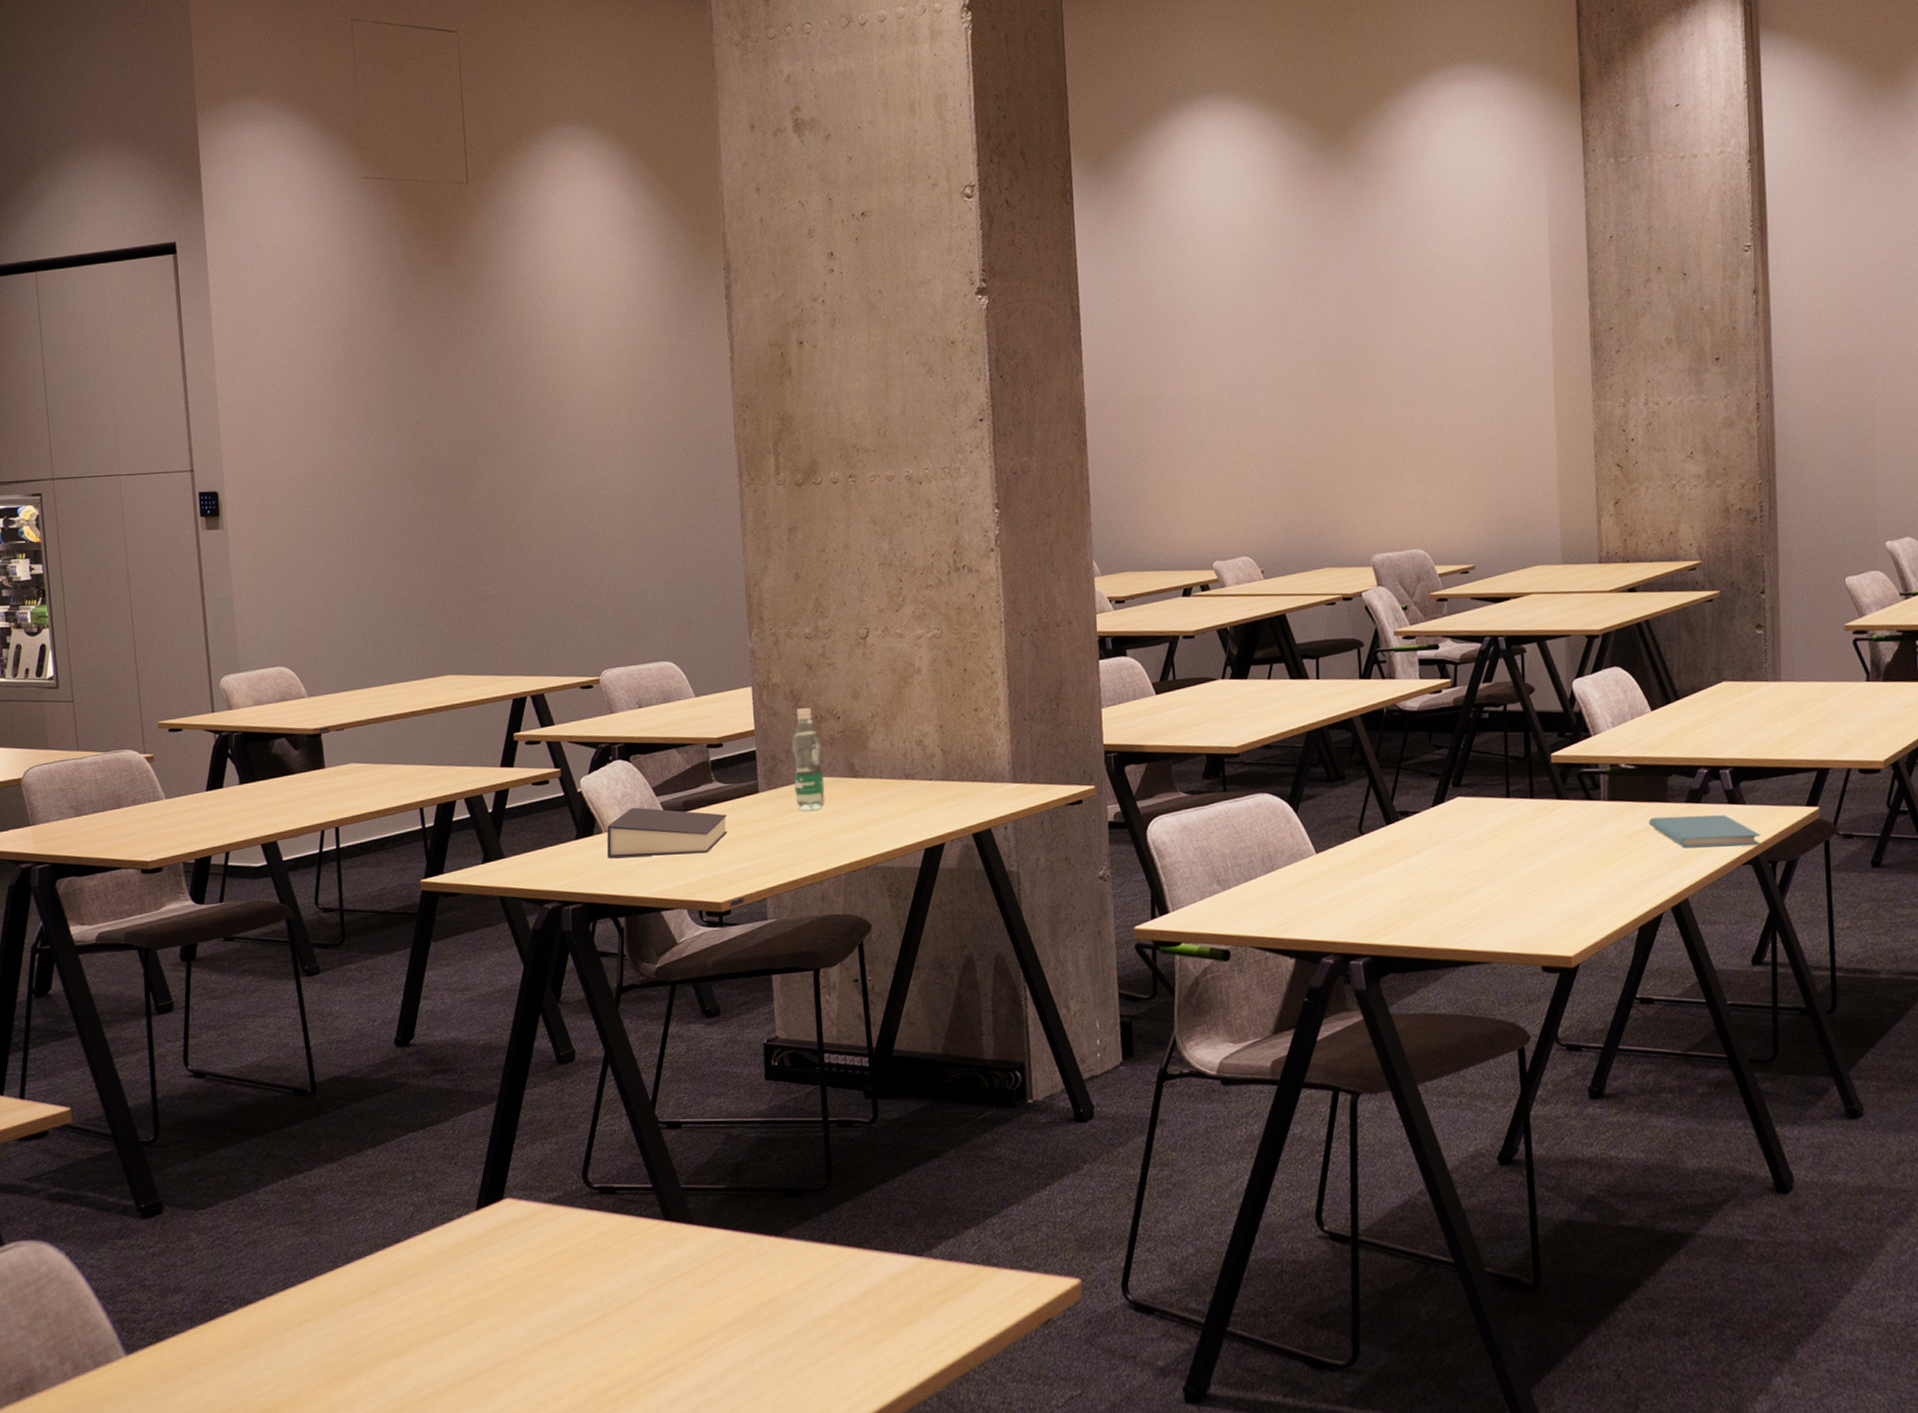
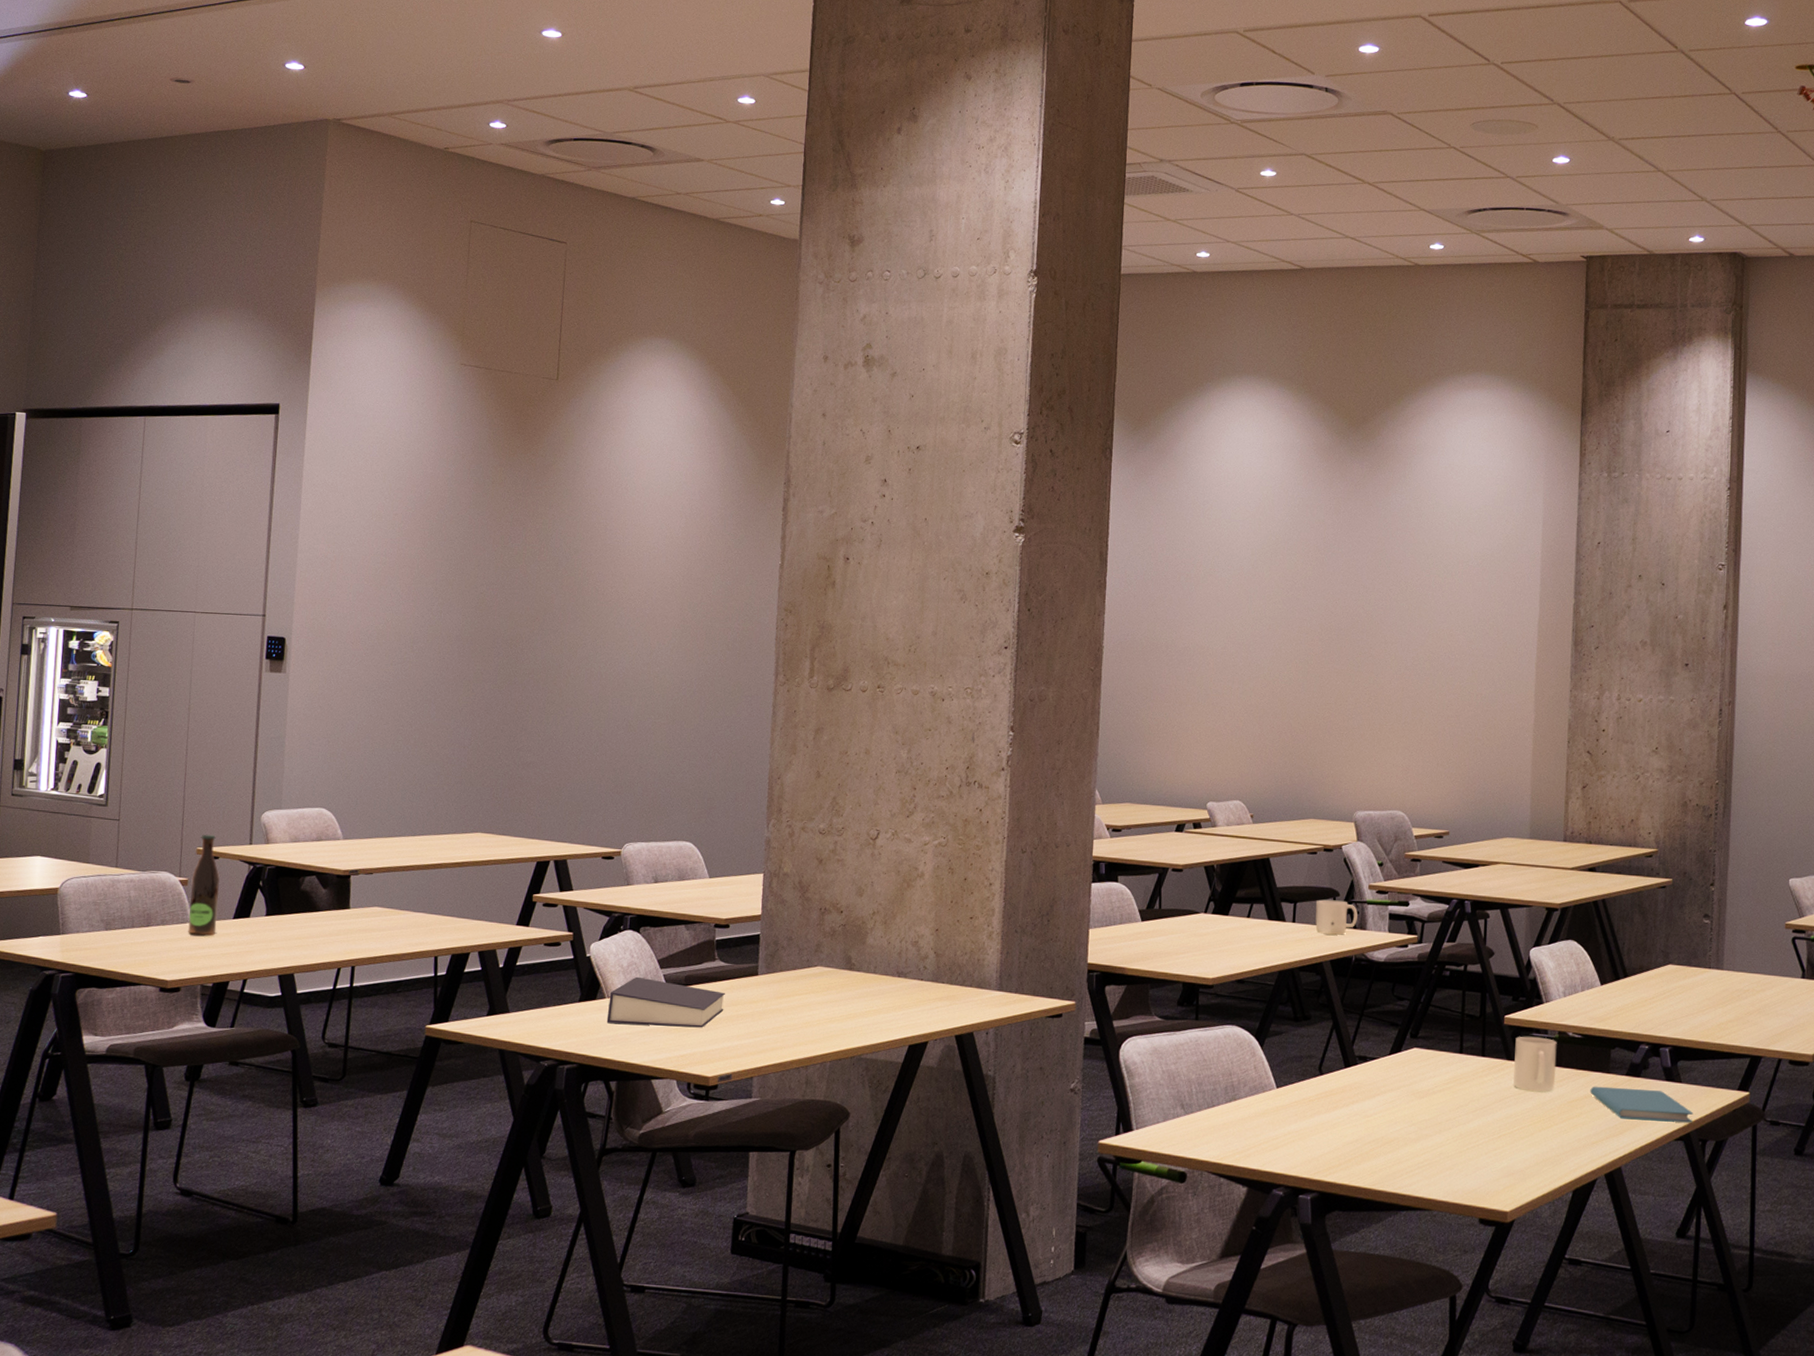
bottle: none [157,706,191,813] -> present [188,834,220,937]
bottle: present [791,707,825,811] -> none [792,898,823,997]
mug: none [1339,650,1385,688] -> present [1315,899,1358,935]
mug: none [1565,772,1611,830] -> present [1513,1036,1557,1093]

